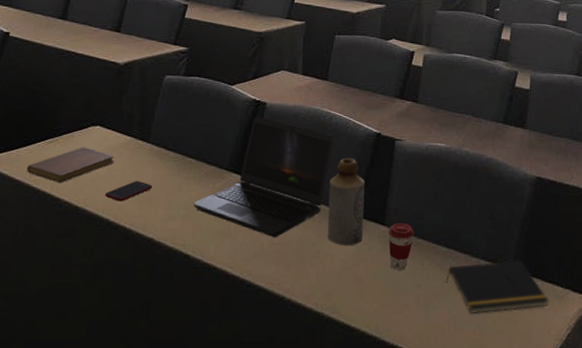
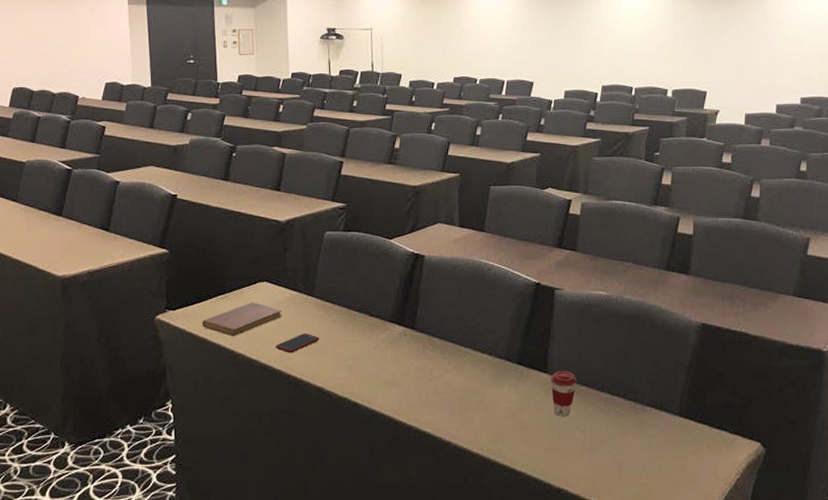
laptop computer: present [193,115,335,238] -> none [359,268,494,386]
bottle: present [327,157,365,246] -> none [490,307,526,394]
notepad: present [445,261,549,313] -> none [610,407,717,458]

